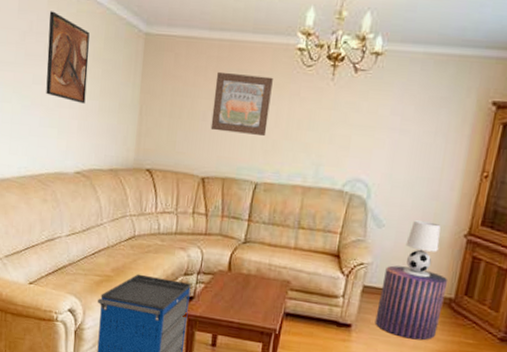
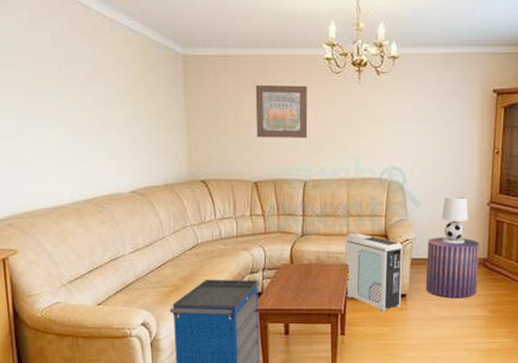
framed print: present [46,11,90,104] -> none [83,41,132,126]
air purifier: none [282,247,356,340] -> present [344,232,403,311]

